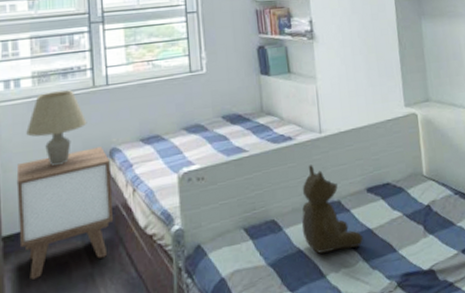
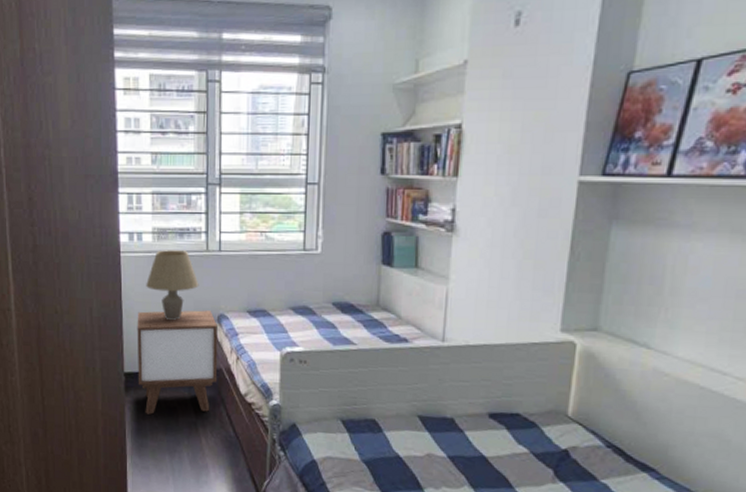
teddy bear: present [301,165,363,254] -> none [404,373,474,470]

